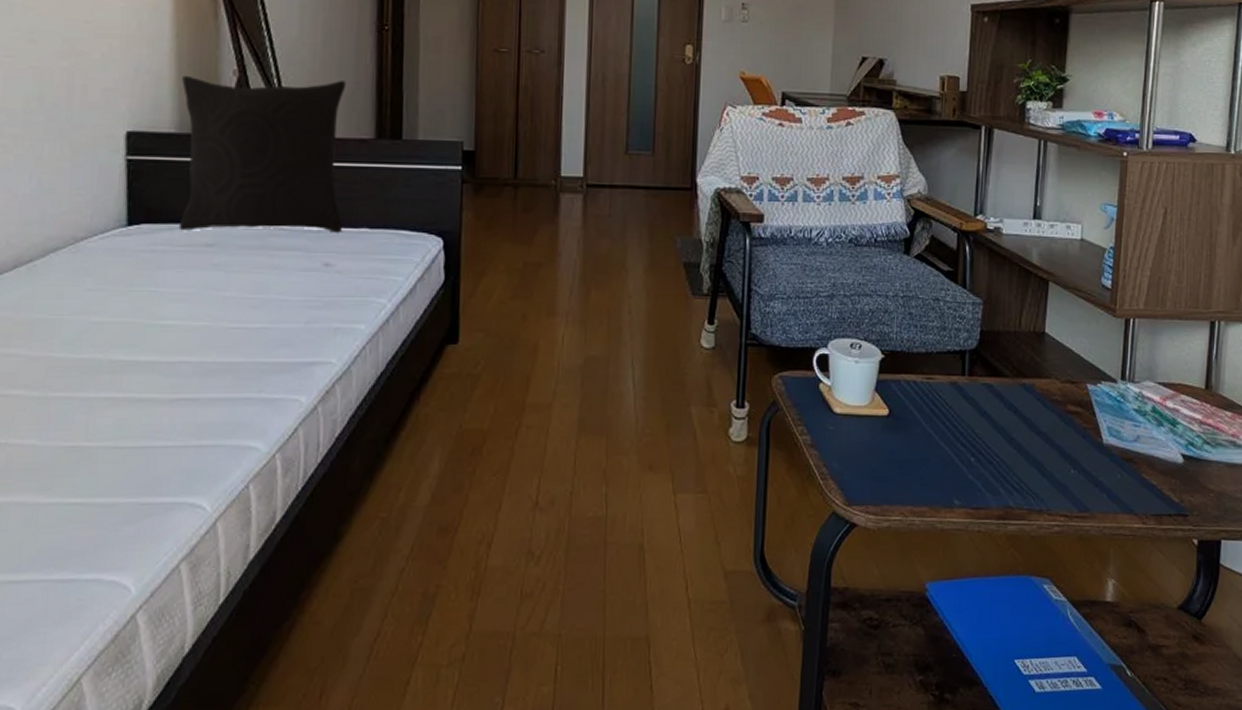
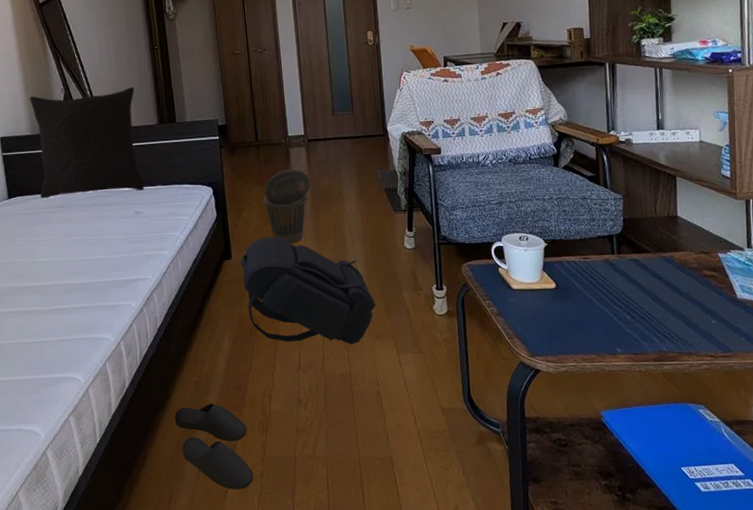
slippers: none [344,551,451,680] -> present [174,403,254,490]
backpack: none [470,317,653,476] -> present [240,237,376,344]
laundry basket: none [513,223,584,327] -> present [263,169,311,243]

